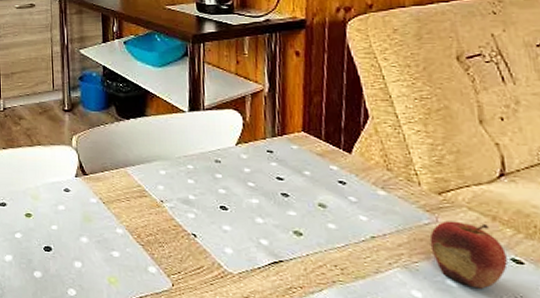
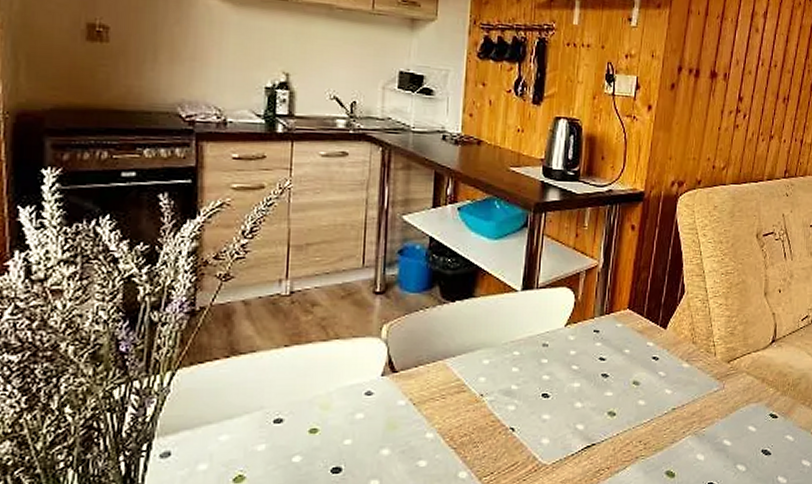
fruit: present [429,220,508,289] -> none [716,386,767,445]

